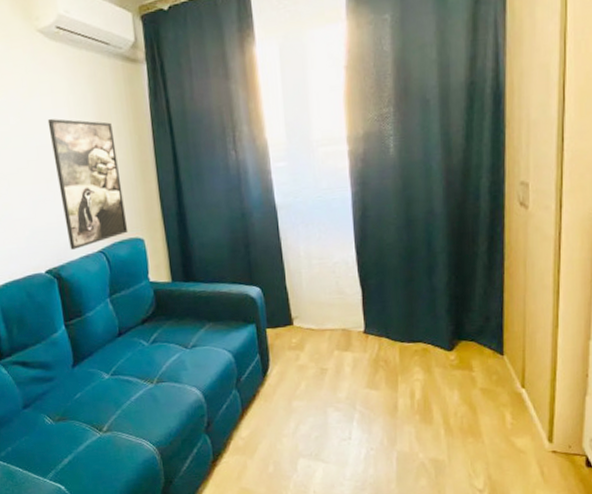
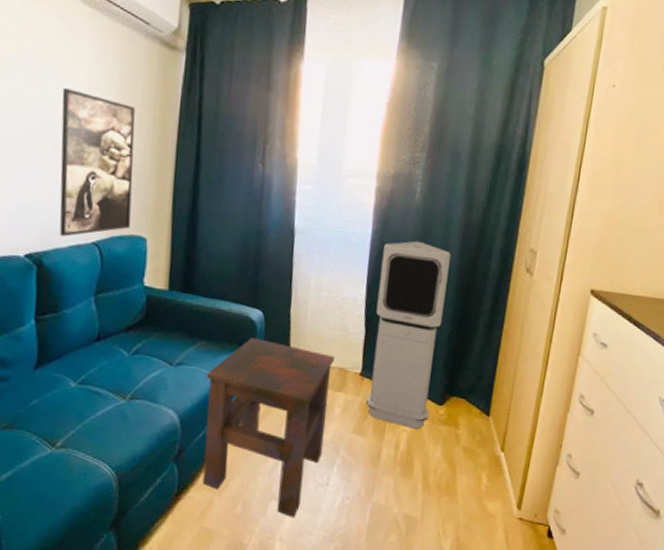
side table: none [220,313,340,471] -> present [202,338,335,517]
air purifier: none [365,195,440,377] -> present [366,240,451,429]

